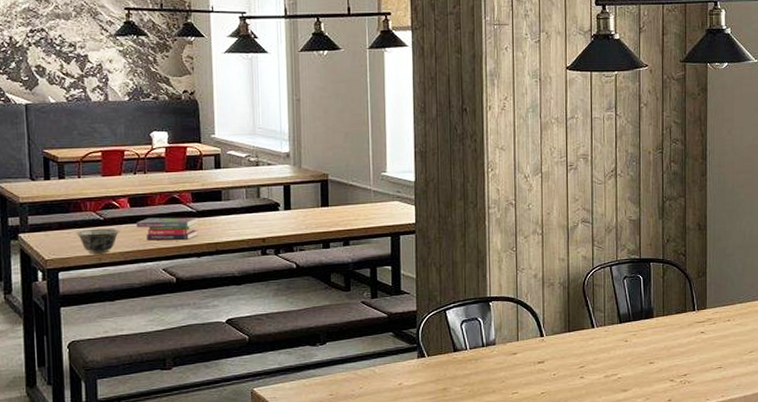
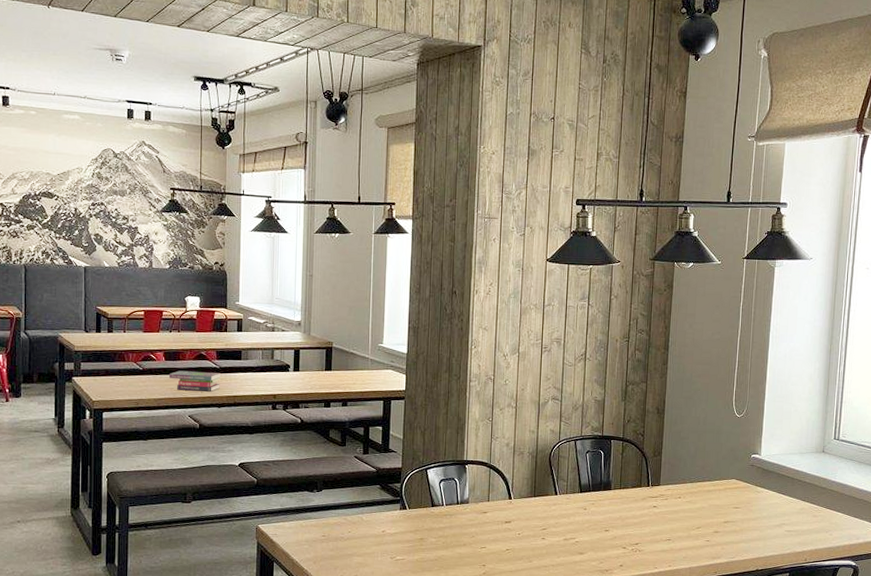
bowl: present [76,228,121,254] -> none [119,376,156,399]

